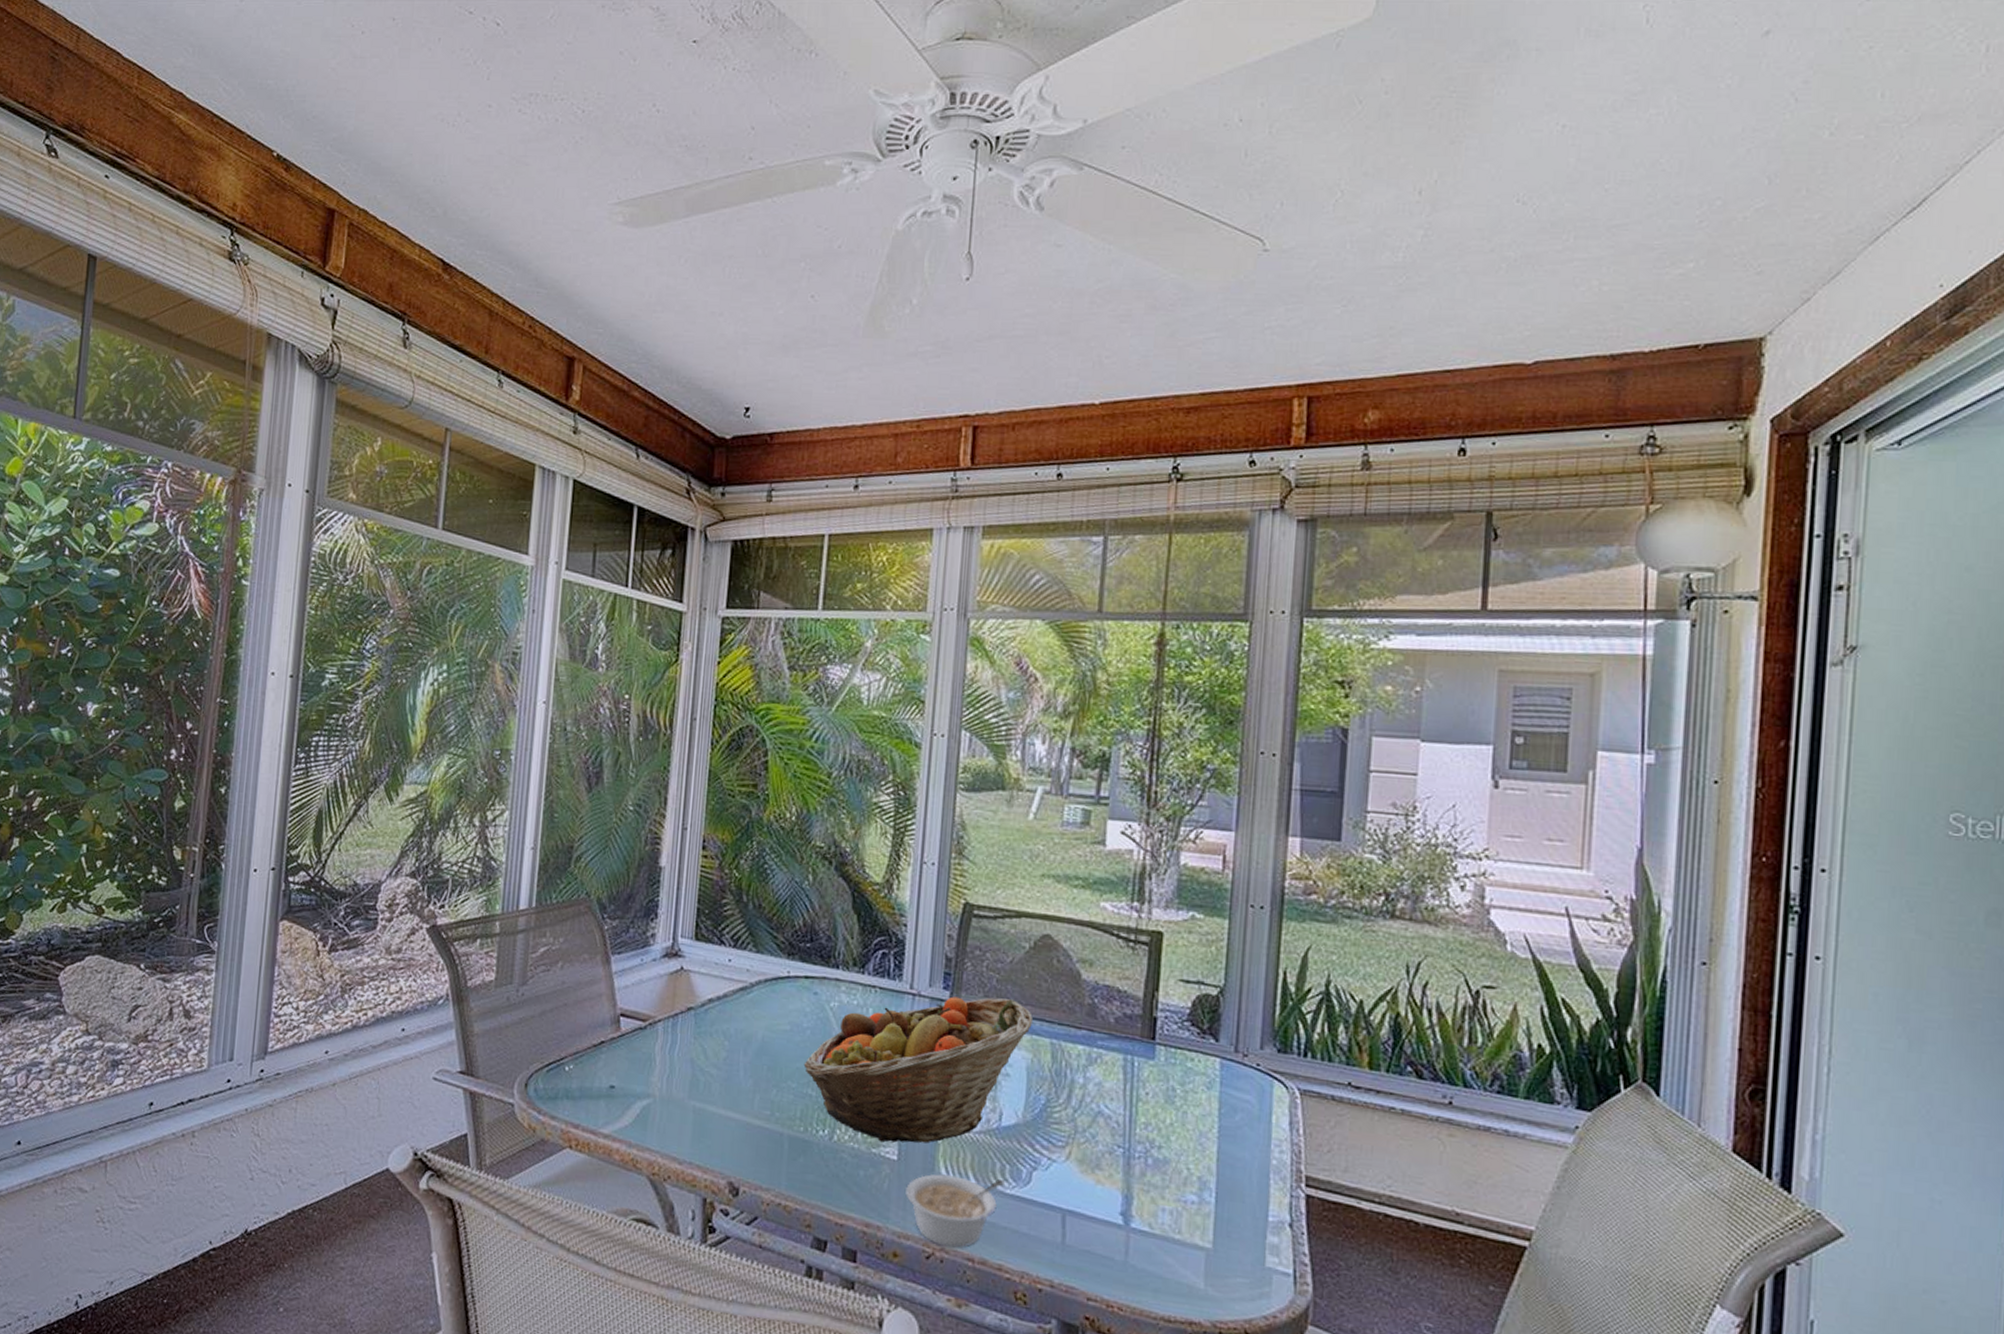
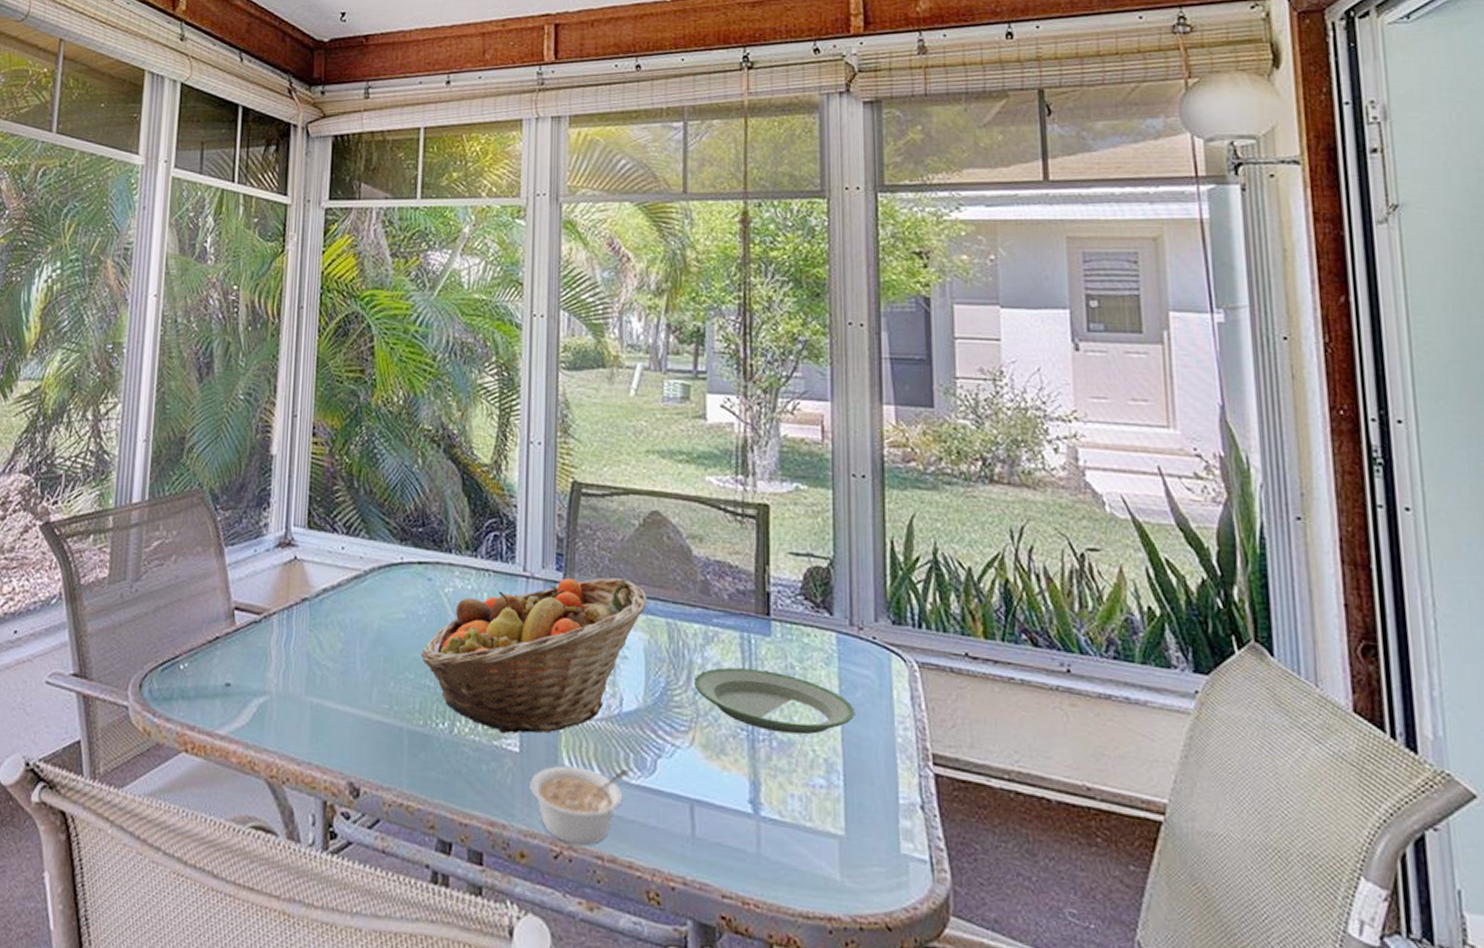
plate: none [1073,1088,1233,1154] -> present [693,667,855,735]

